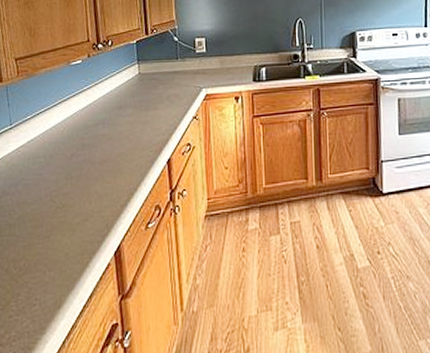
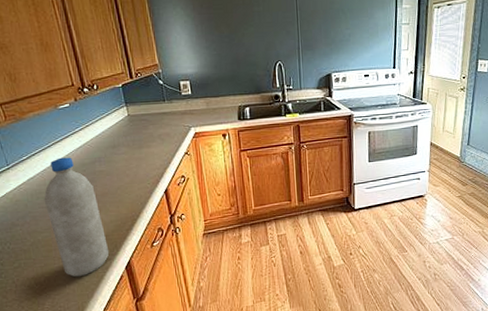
water bottle: none [40,118,99,261] -> present [44,157,110,277]

